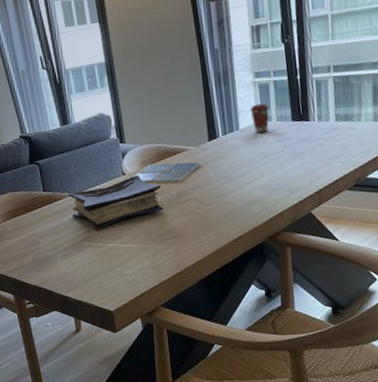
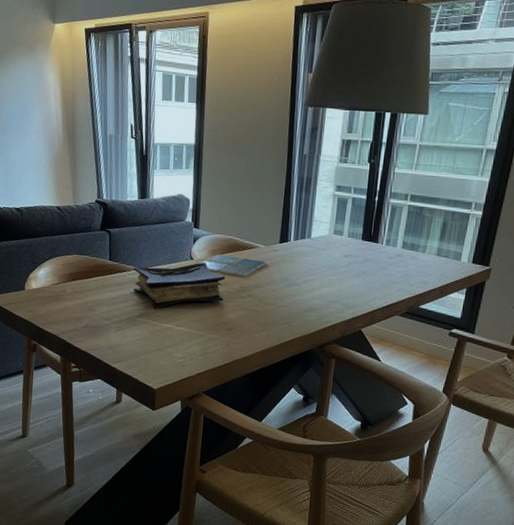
coffee cup: present [250,103,270,134] -> none [324,216,344,246]

